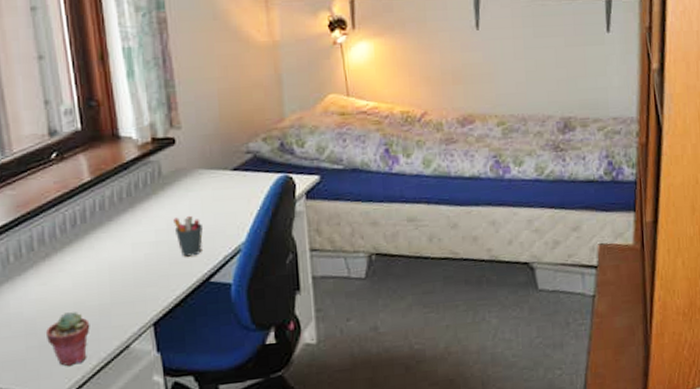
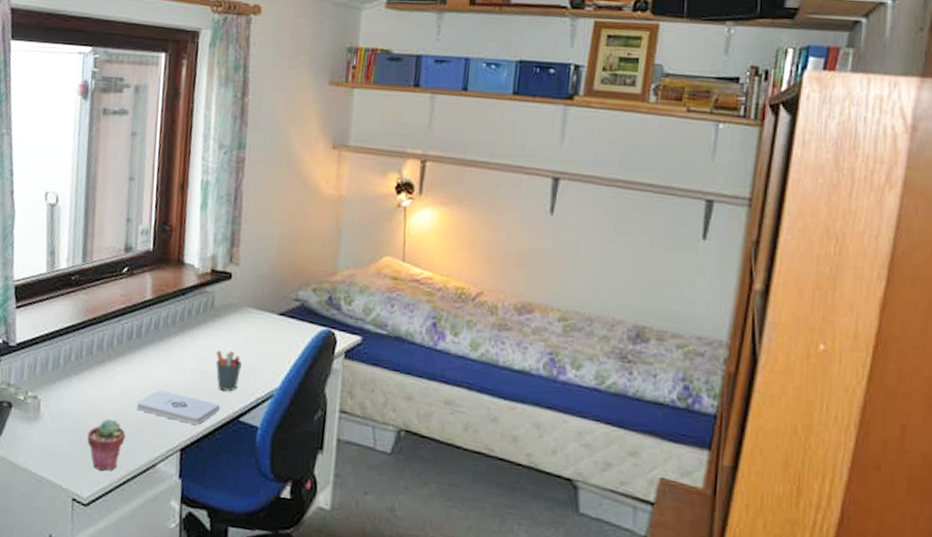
notepad: none [95,269,188,297] -> present [136,389,220,425]

